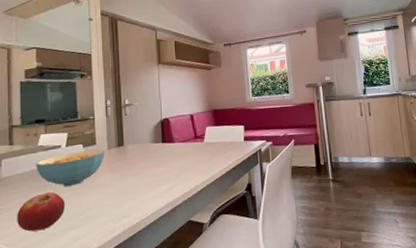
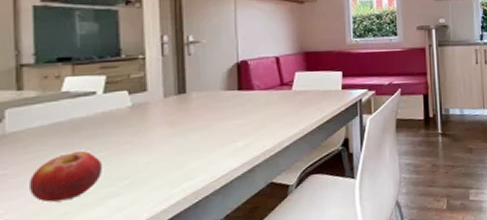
cereal bowl: present [35,149,105,186] -> none [57,97,160,144]

